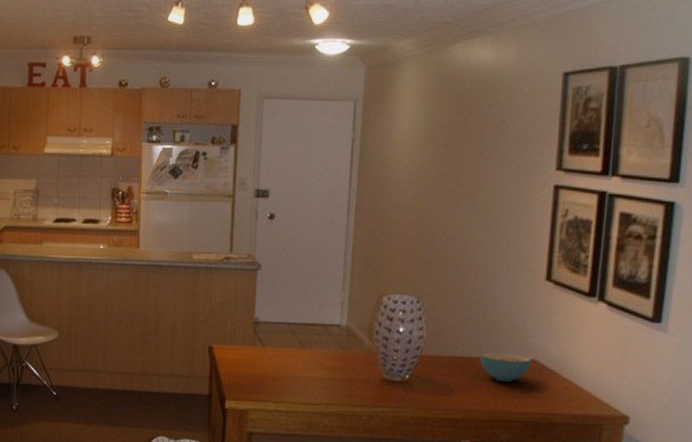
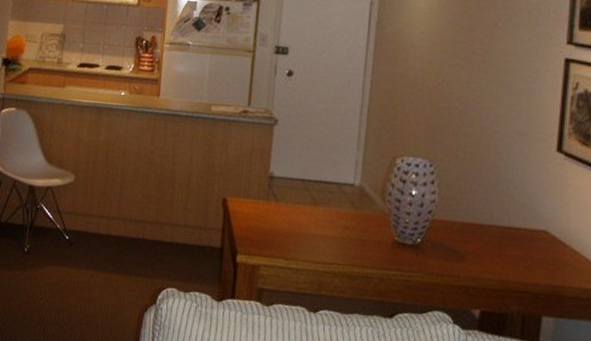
cereal bowl: present [480,352,532,382] -> none [491,220,543,251]

